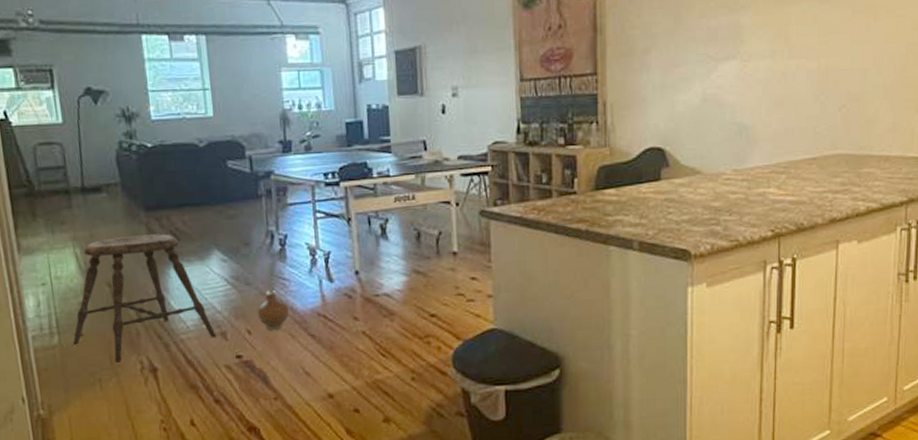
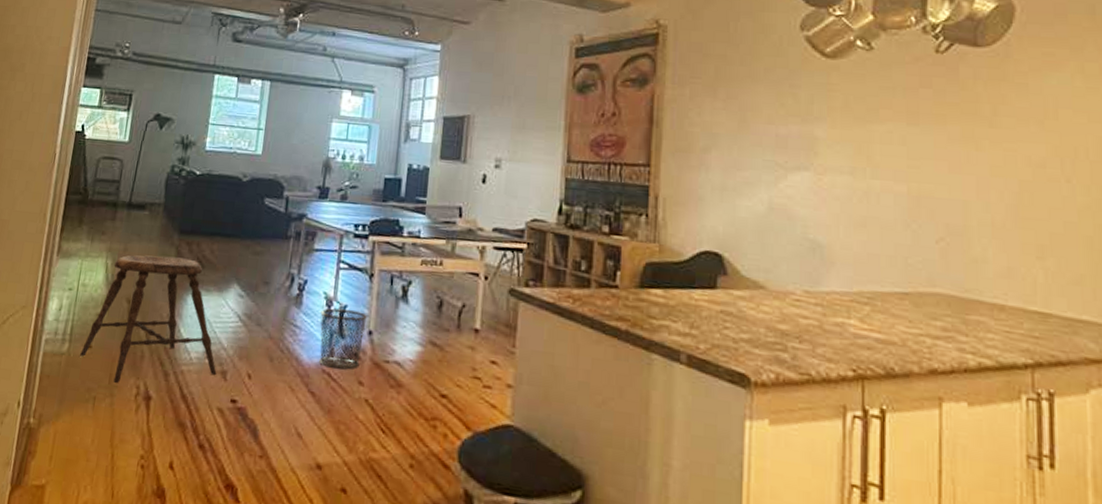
ceramic jug: present [257,290,289,331] -> none [261,335,294,380]
waste bin: none [306,255,352,311] -> present [319,308,367,370]

